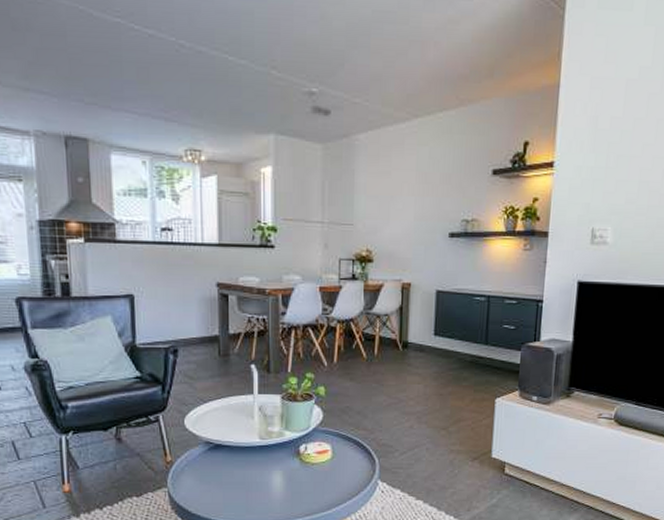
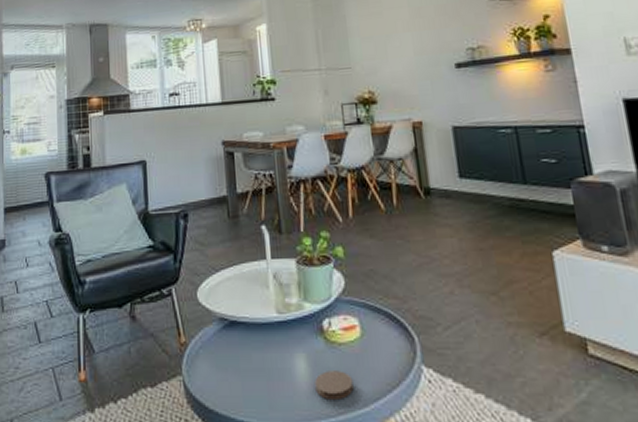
coaster: none [288,484,320,505] -> present [315,371,354,399]

